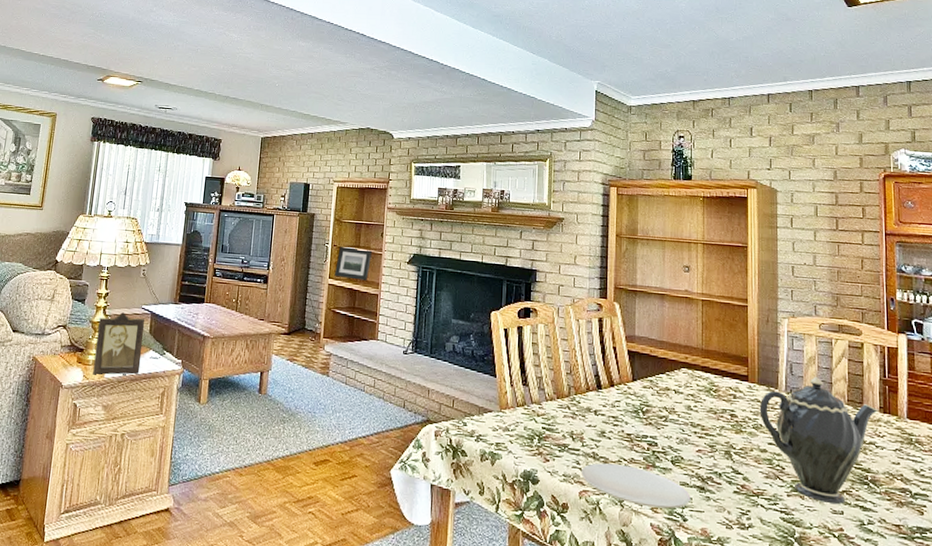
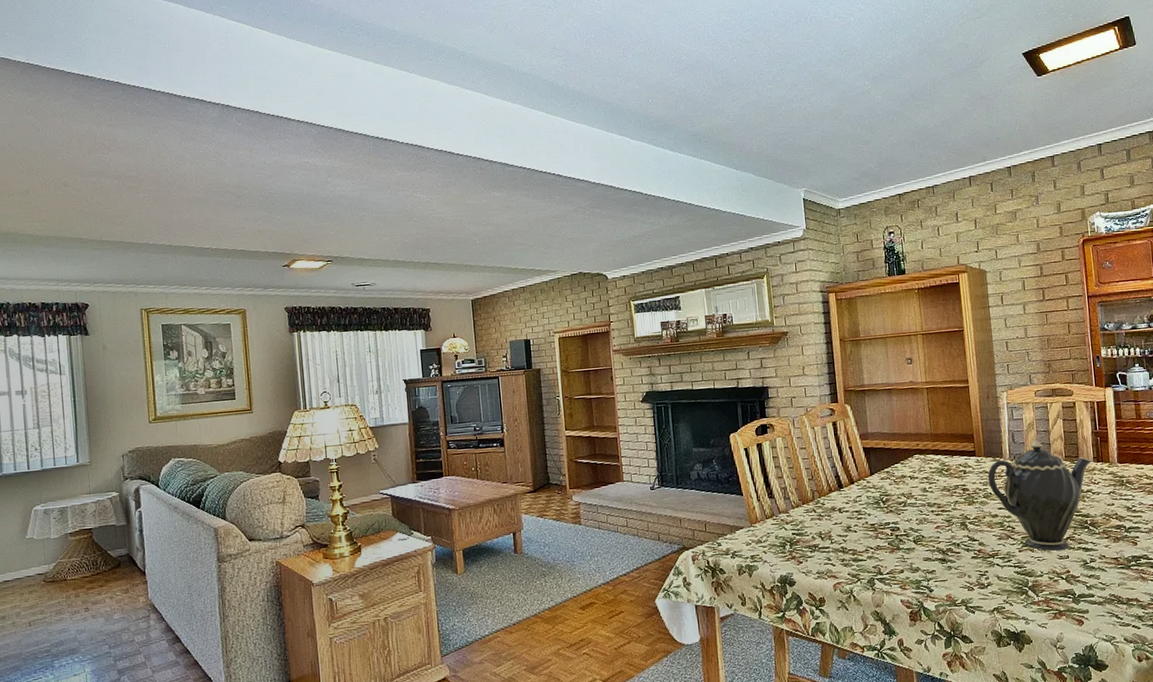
photo frame: present [93,312,145,375] -> none [338,501,390,567]
picture frame: present [335,247,372,281] -> none [570,395,605,428]
plate: present [582,463,691,509] -> none [833,552,935,587]

